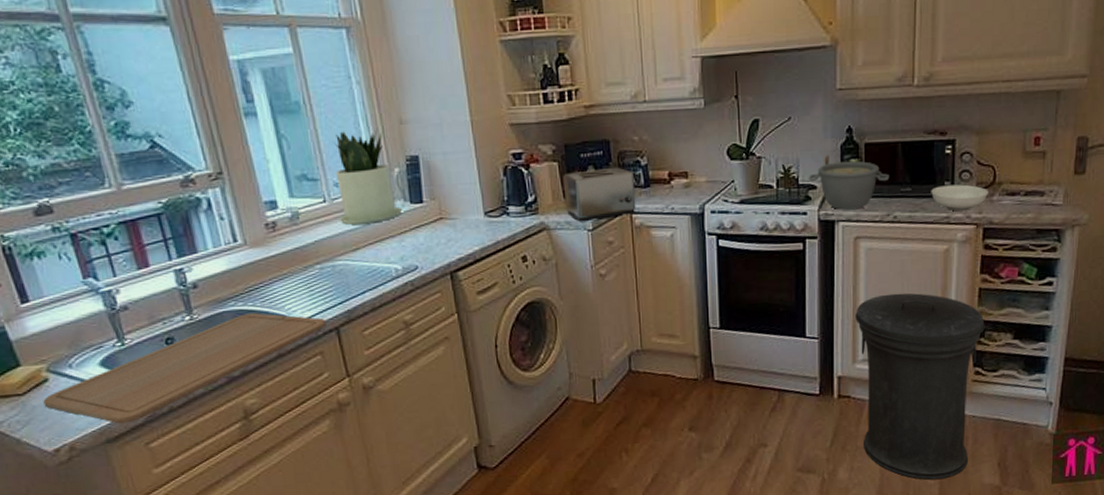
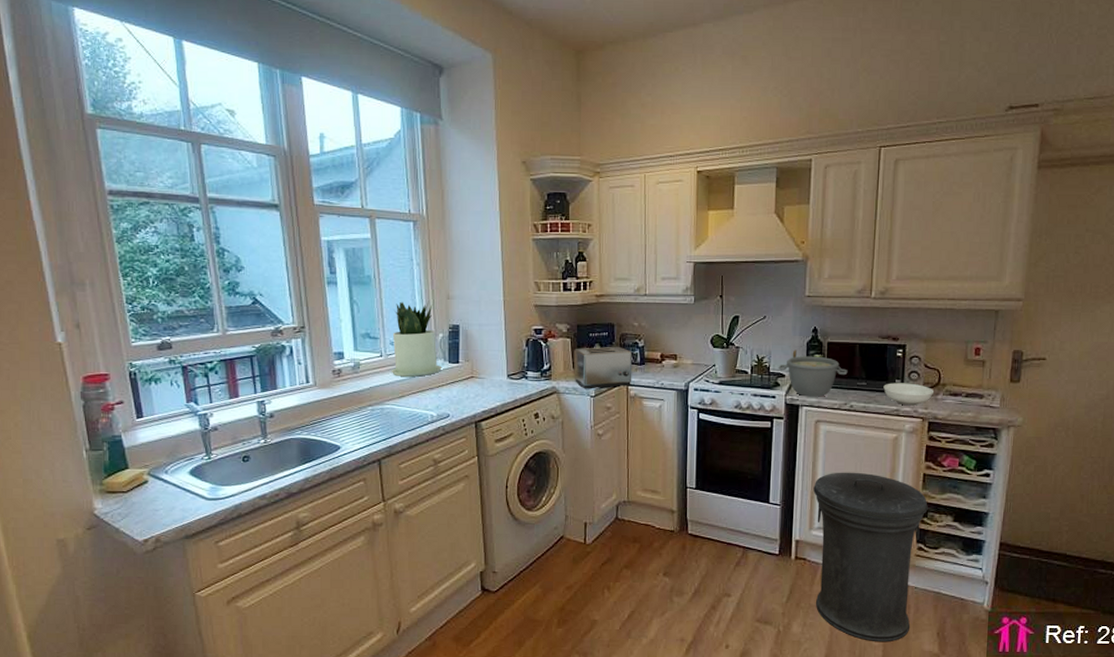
chopping board: present [43,313,327,424] -> none [141,442,372,524]

